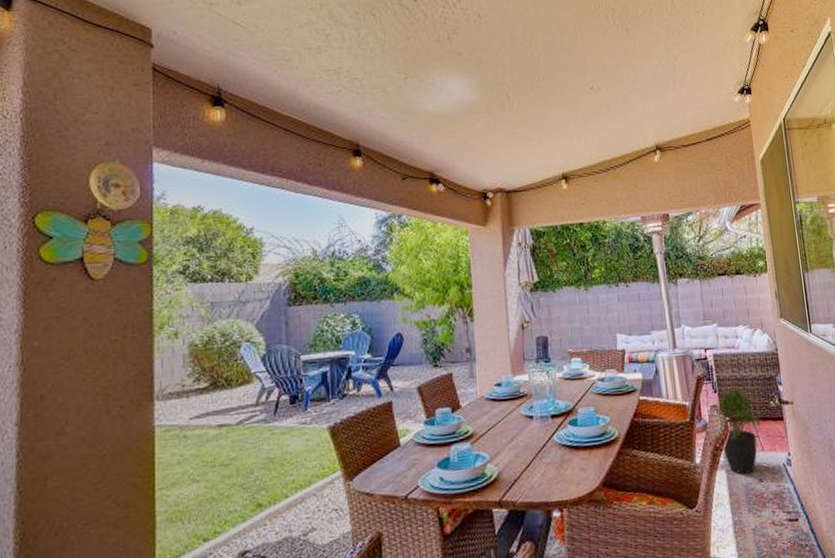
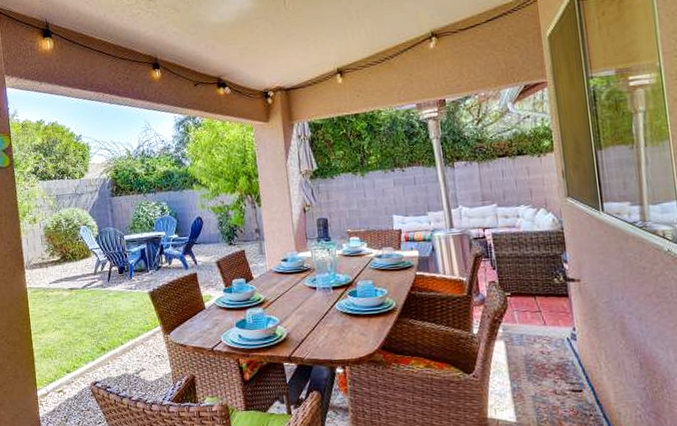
potted plant: present [715,387,764,474] -> none [493,264,547,346]

